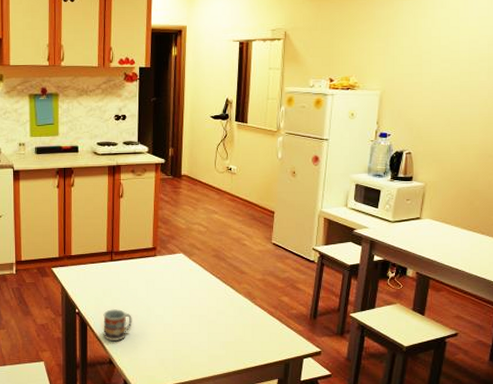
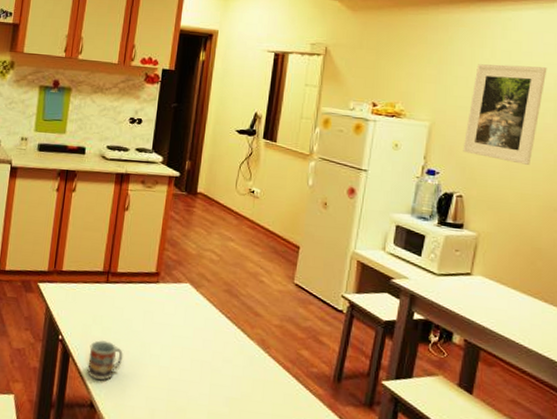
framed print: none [410,30,482,120] -> present [463,64,547,165]

